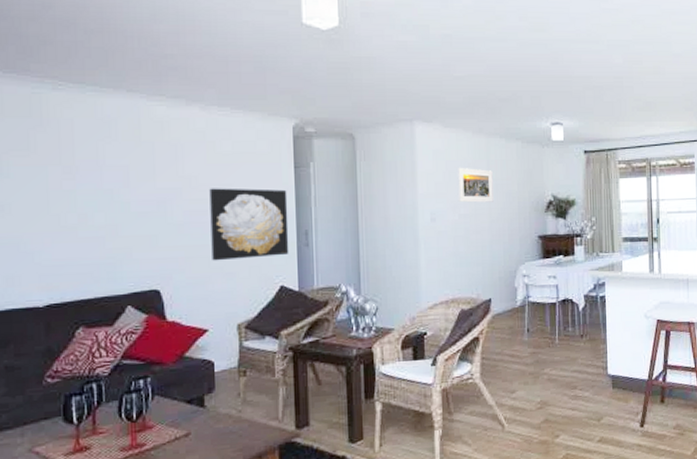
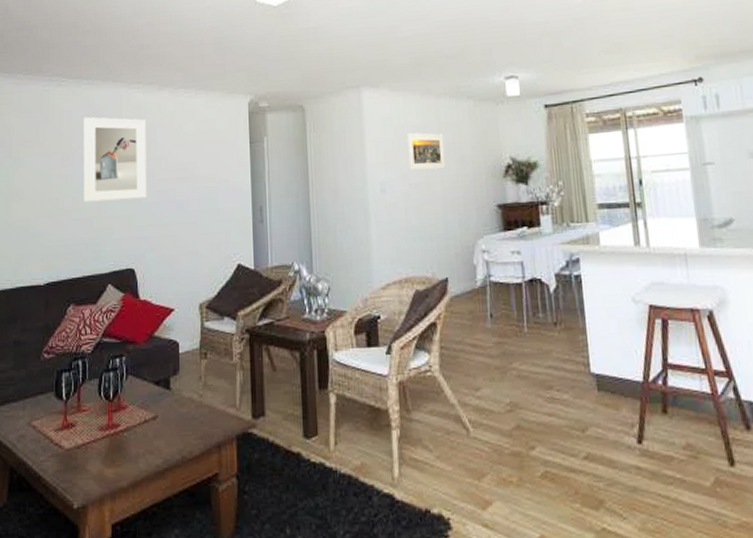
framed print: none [89,127,174,220] -> present [83,116,147,203]
wall art: present [209,188,289,261] -> none [177,165,246,240]

